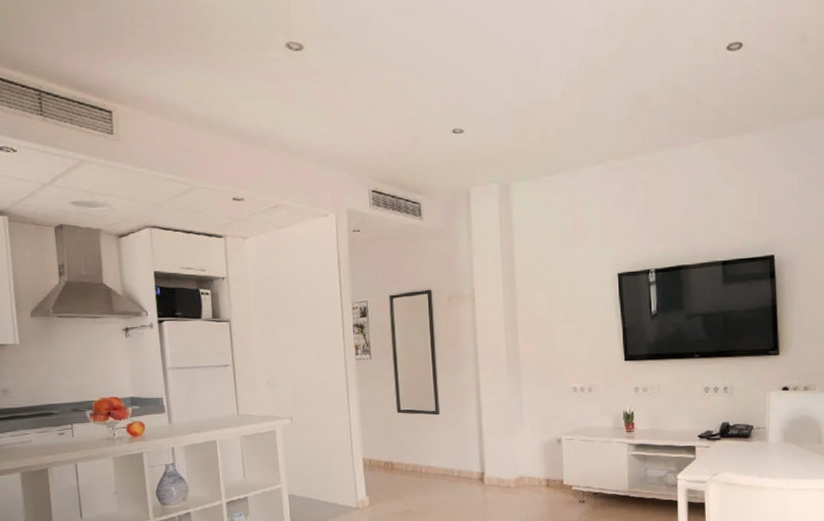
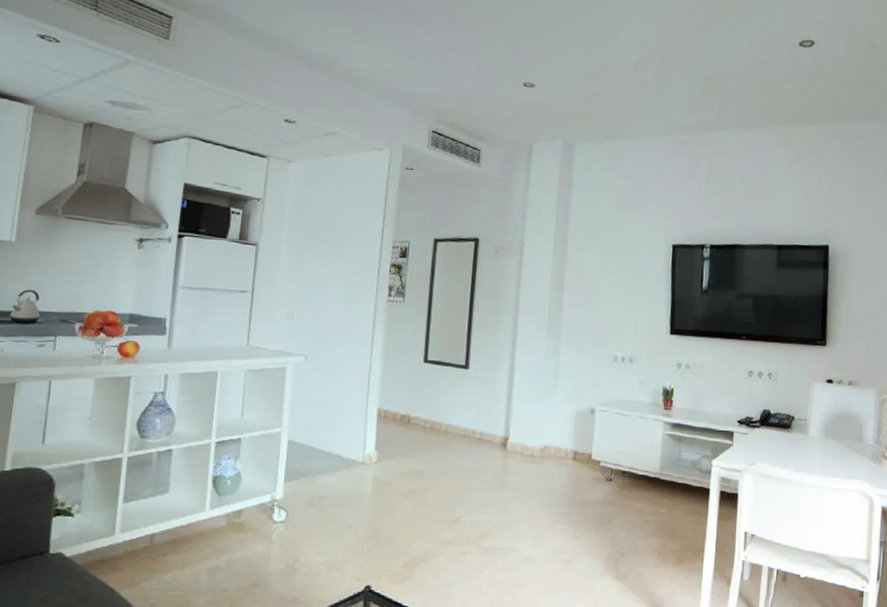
kettle: none [28,385,55,416] -> present [10,289,40,323]

